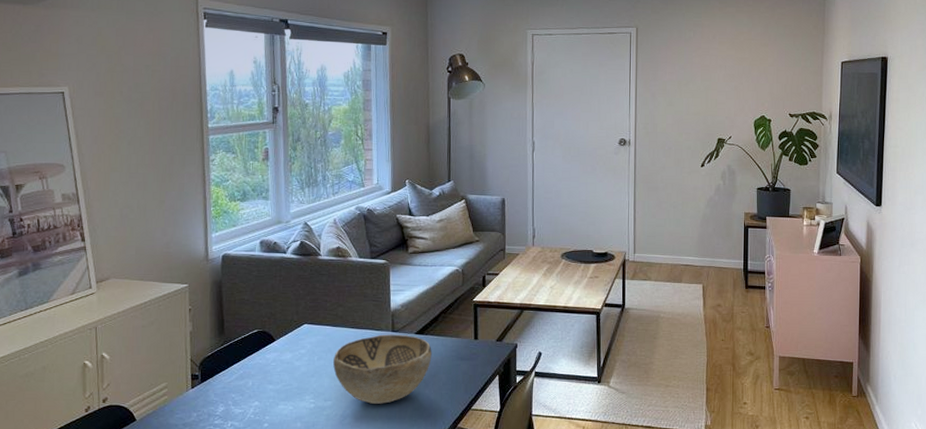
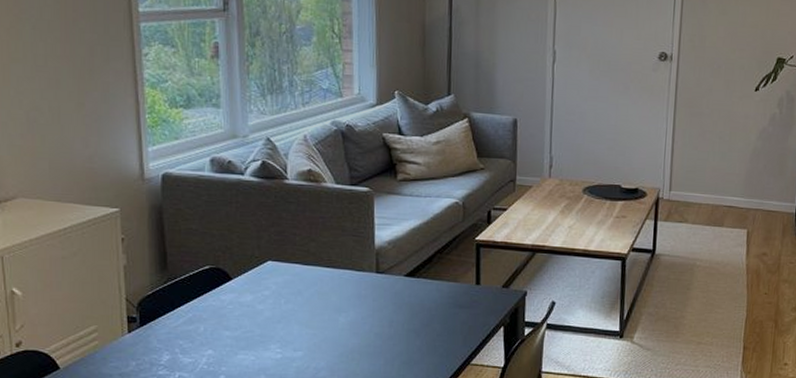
decorative bowl: present [333,334,432,404] -> none [304,275,425,356]

